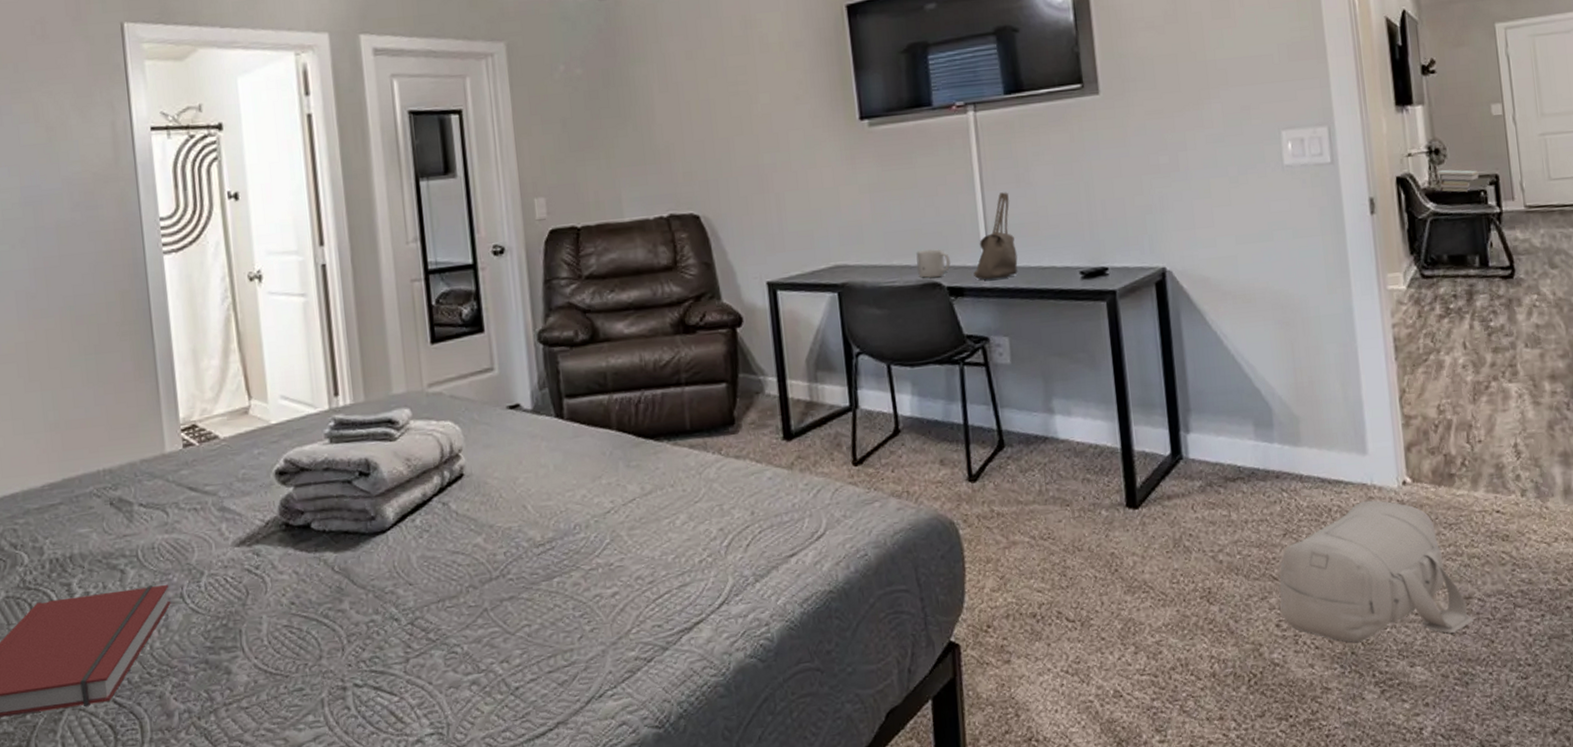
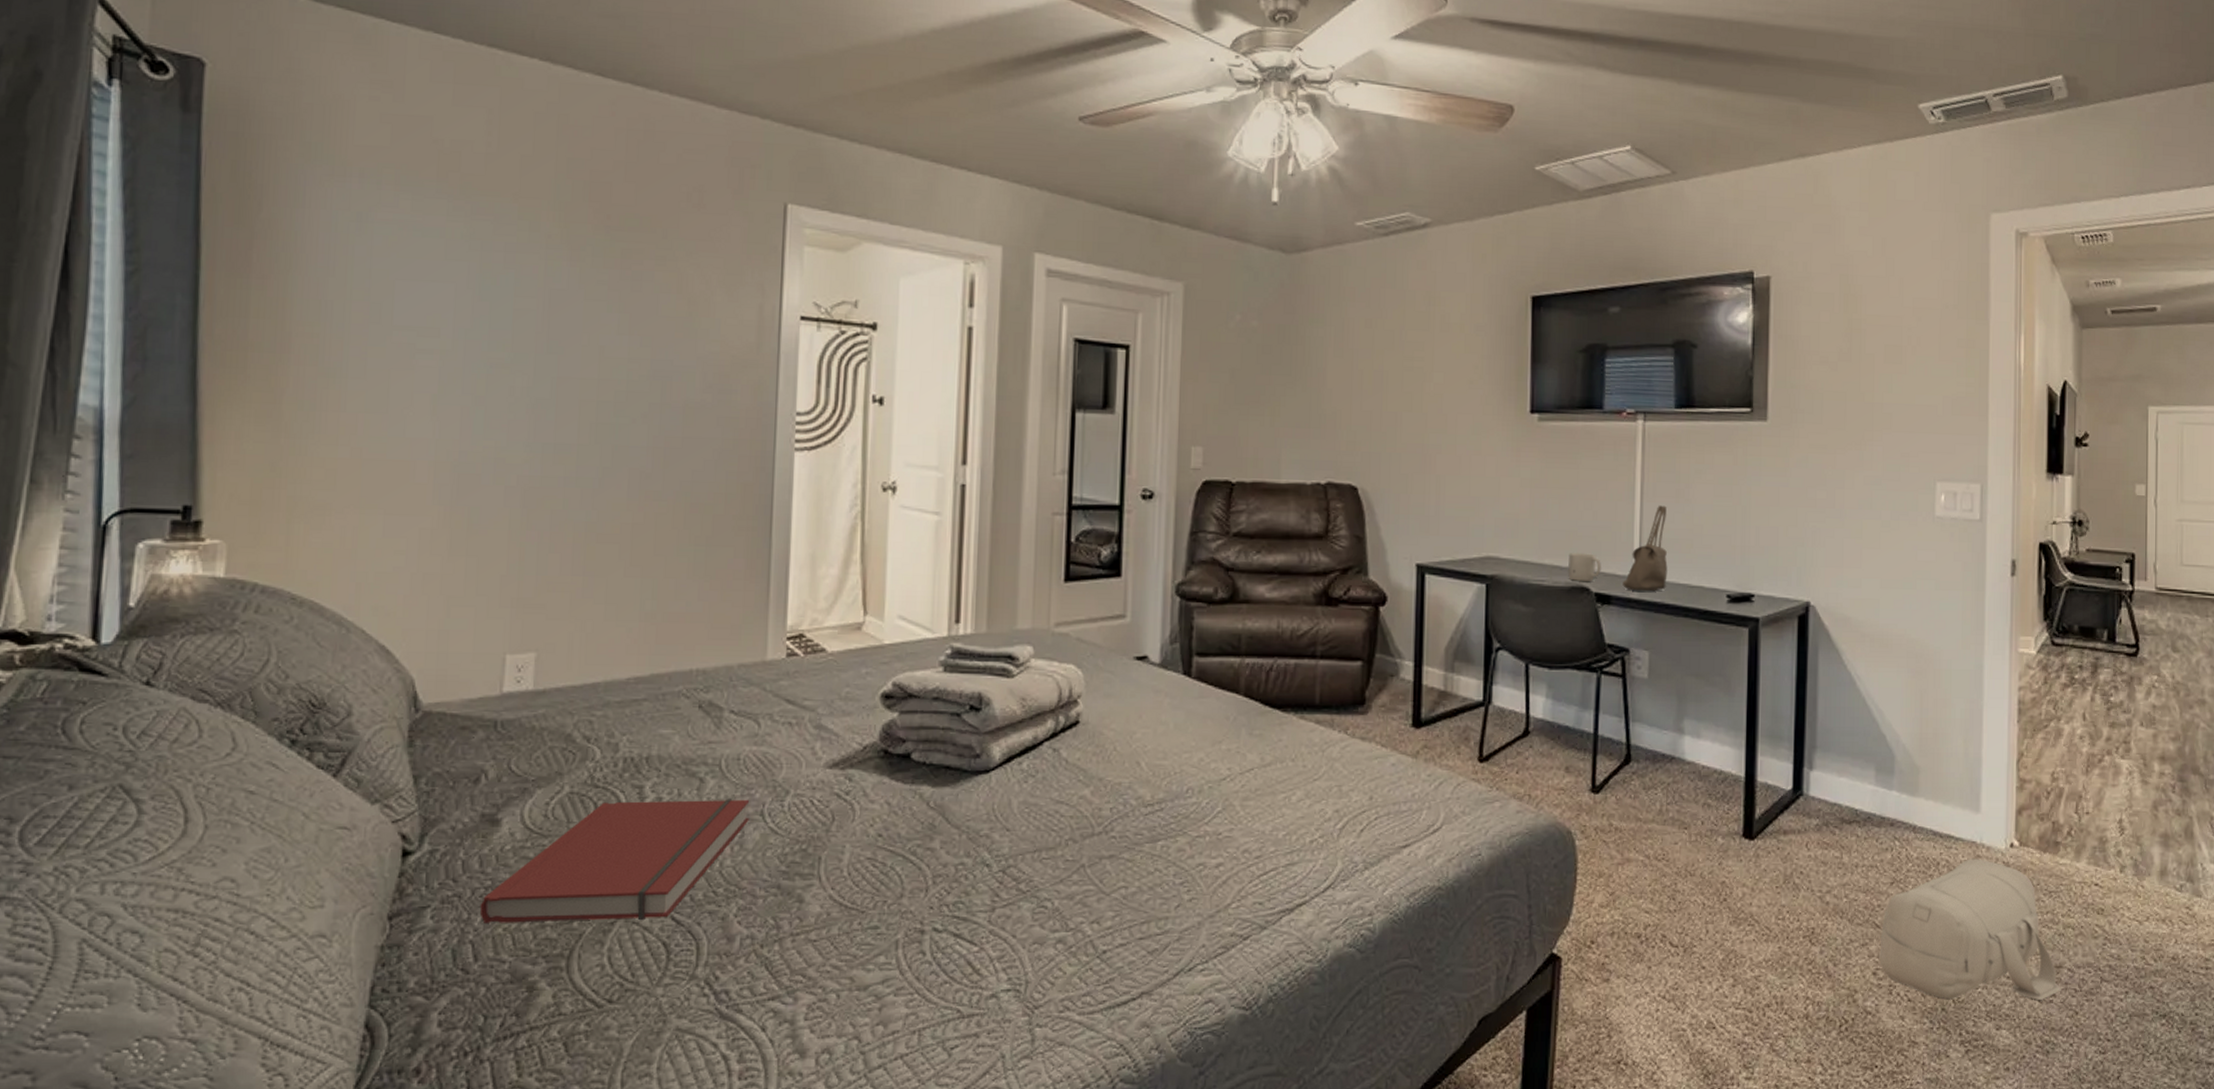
books: present [1436,169,1480,193] -> none [2077,541,2118,567]

